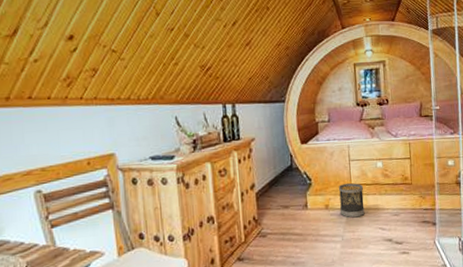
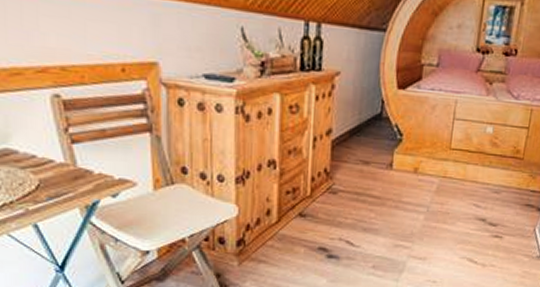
wastebasket: present [339,183,365,218] -> none [430,146,464,188]

